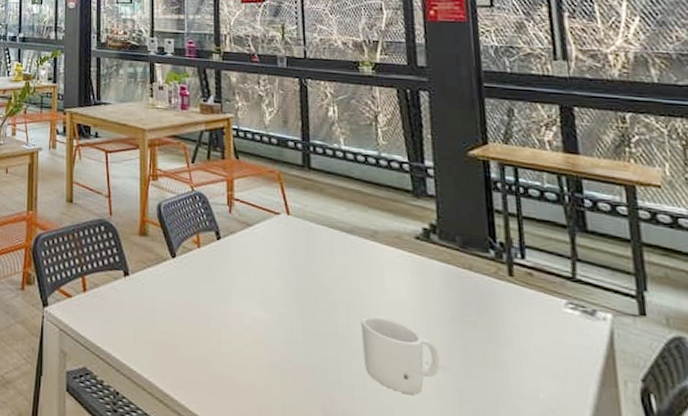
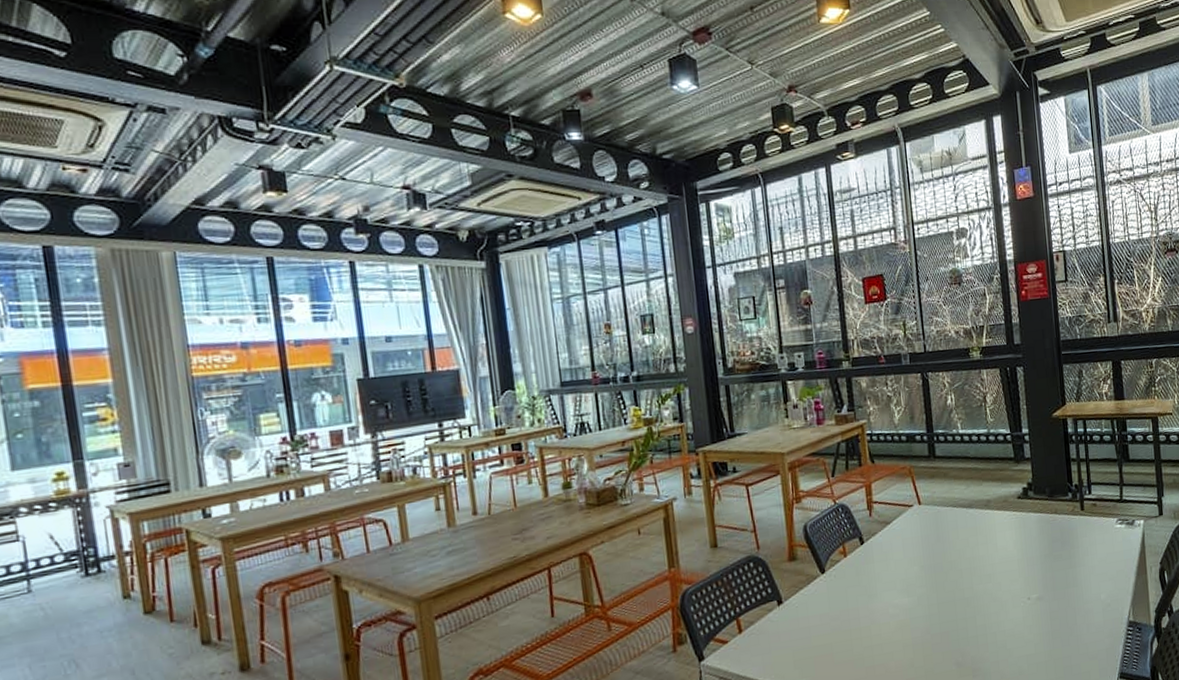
mug: present [361,315,440,395] -> none [981,571,1038,629]

